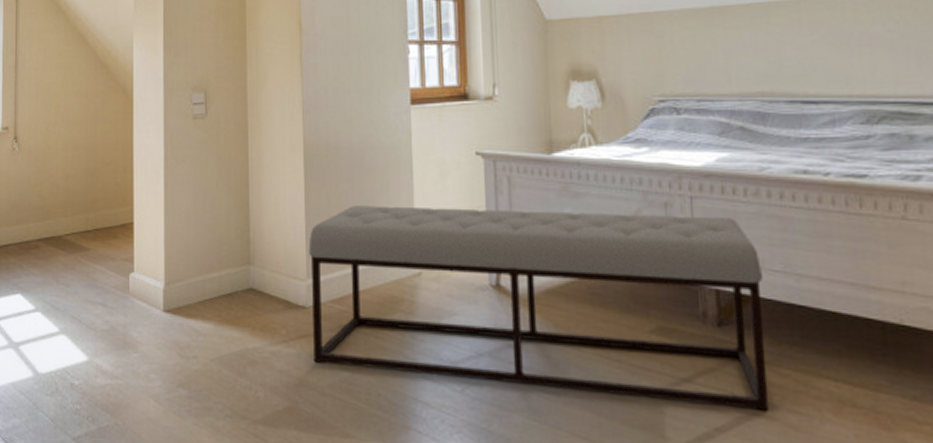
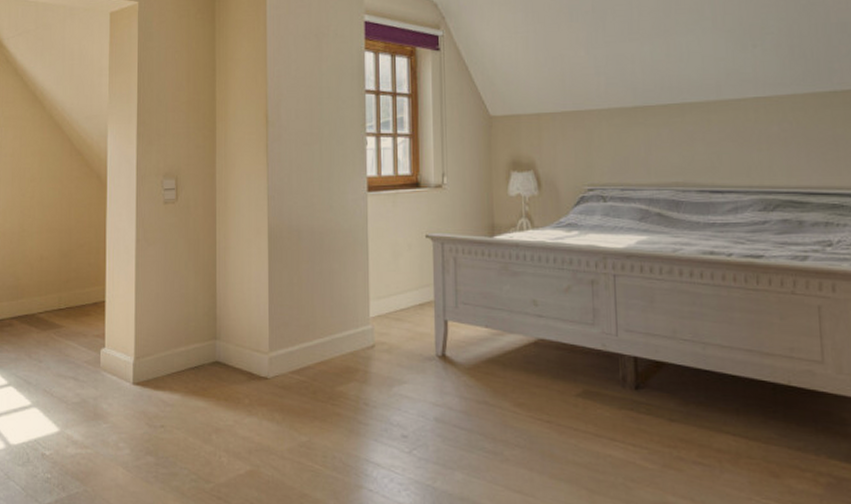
bench: present [308,205,770,412] -> none [271,284,678,464]

